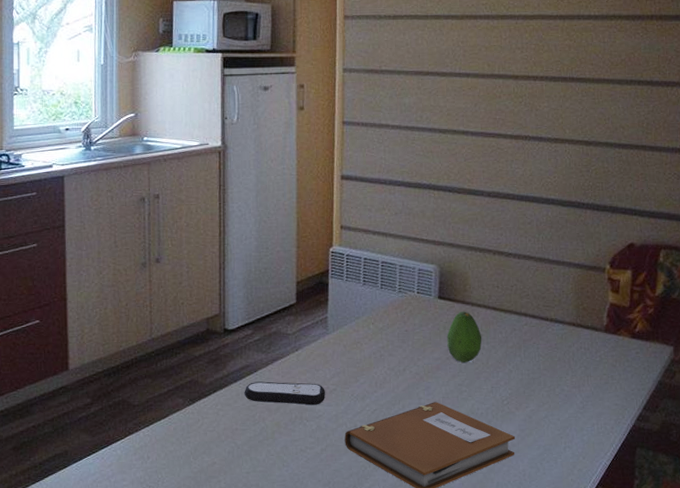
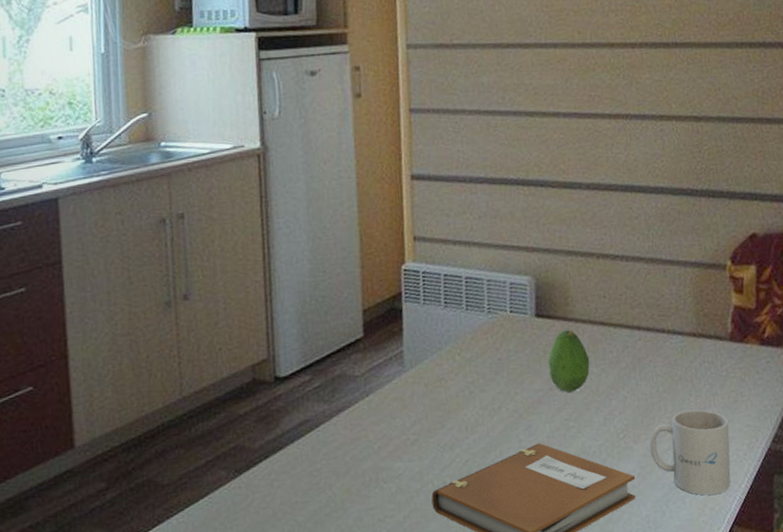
remote control: present [244,381,325,405] -> none [304,434,406,465]
mug: none [529,386,600,458] -> present [649,409,731,495]

